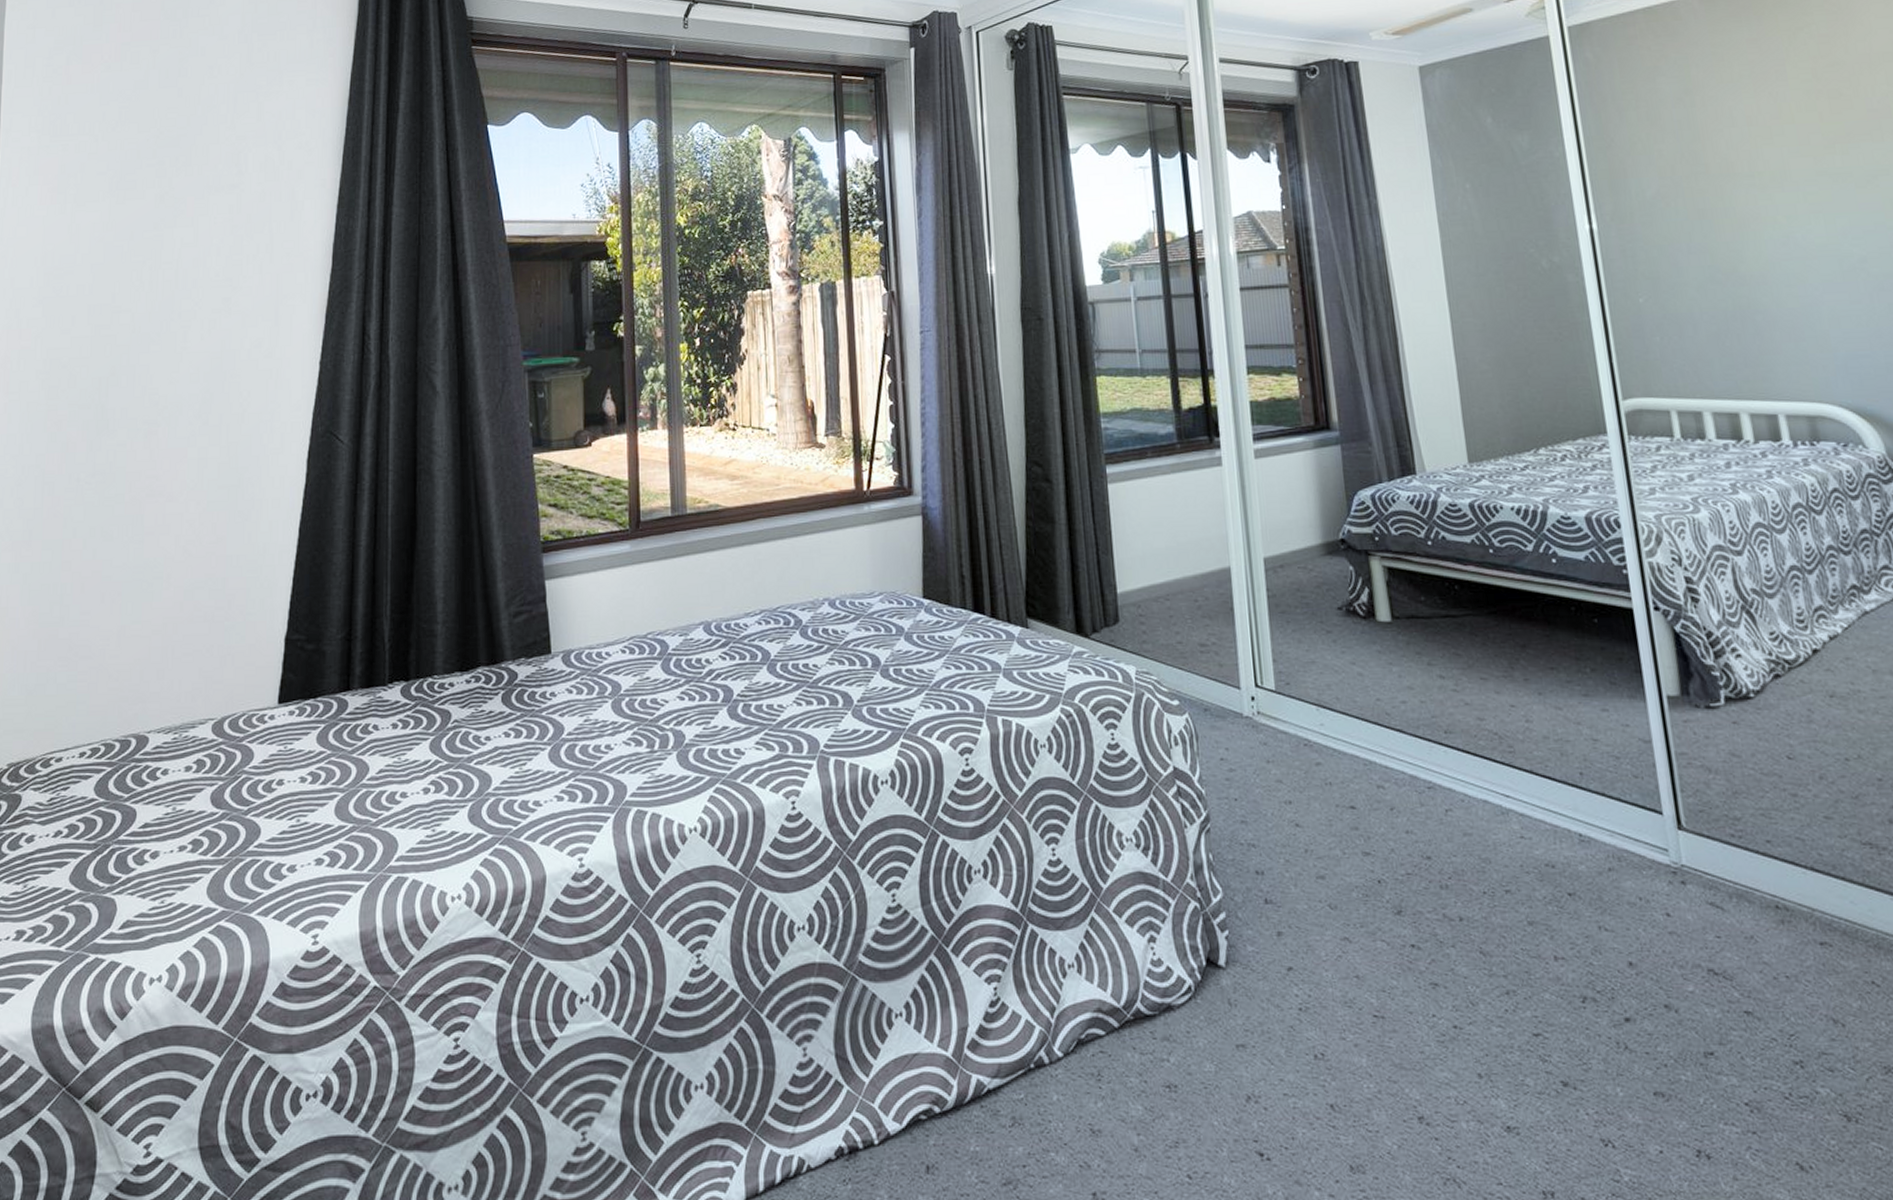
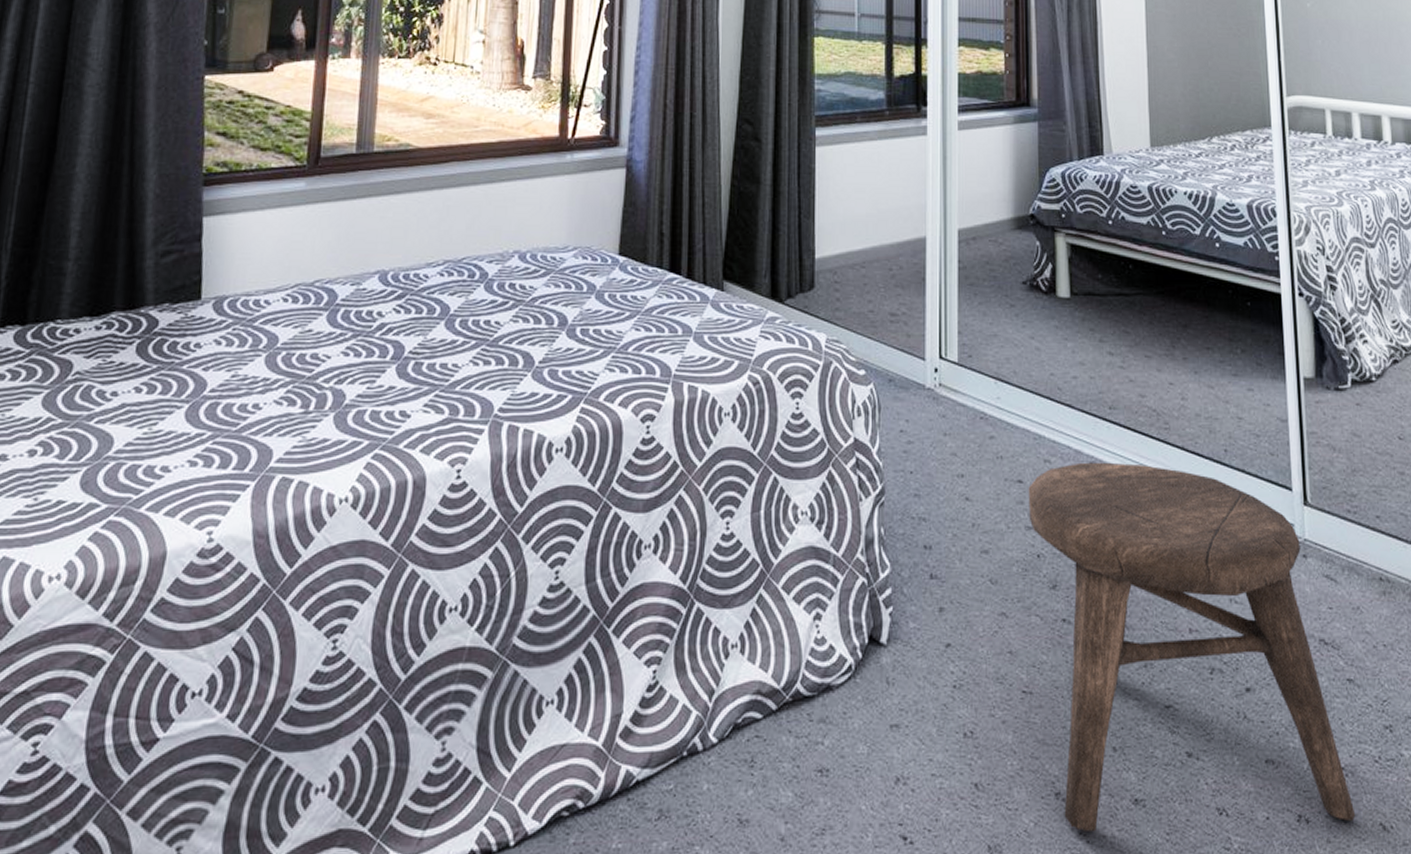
stool: none [1362,787,1766,1160] -> present [1028,462,1356,832]

